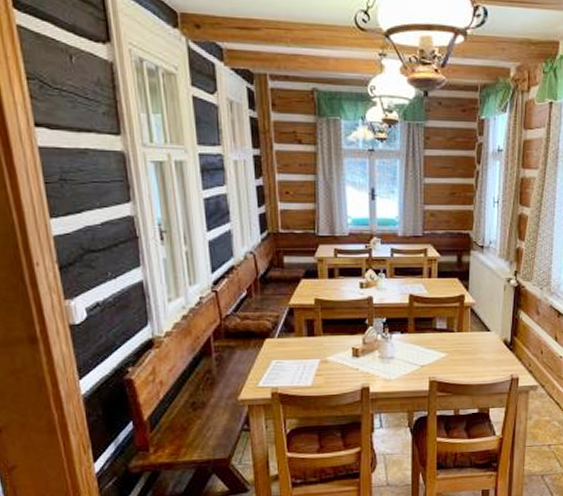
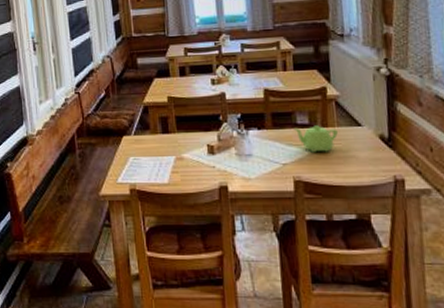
teapot: none [434,330,470,355] -> present [294,125,338,153]

